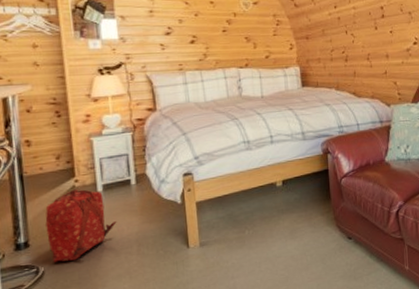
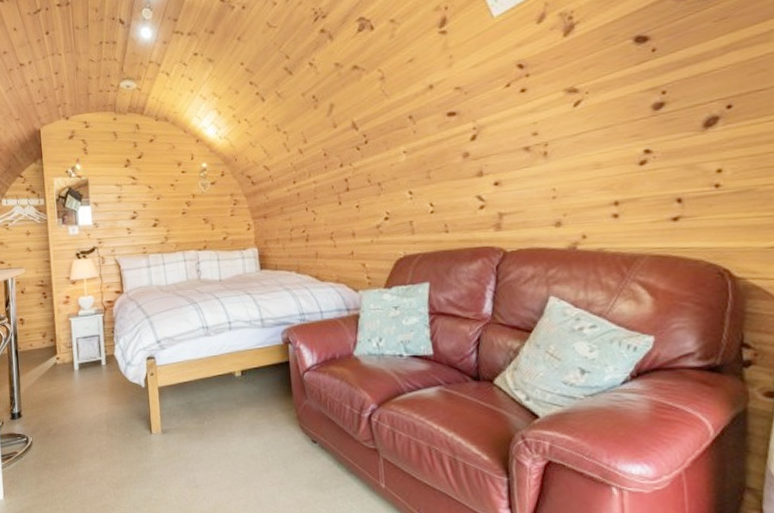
backpack: present [45,189,117,262] -> none [33,366,90,434]

